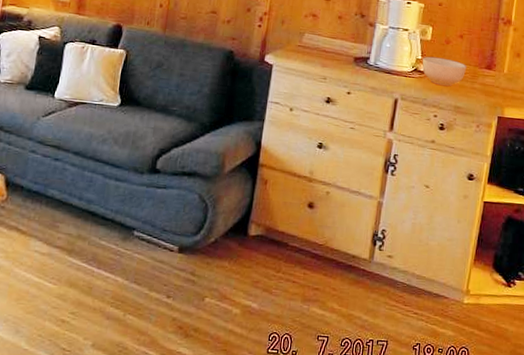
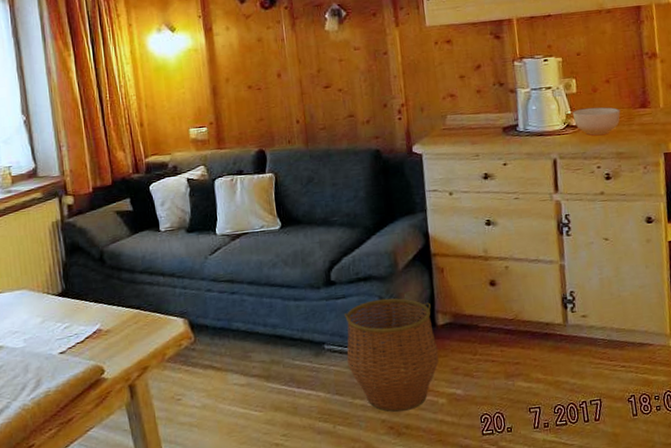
basket: none [152,196,247,314] -> present [345,298,439,412]

